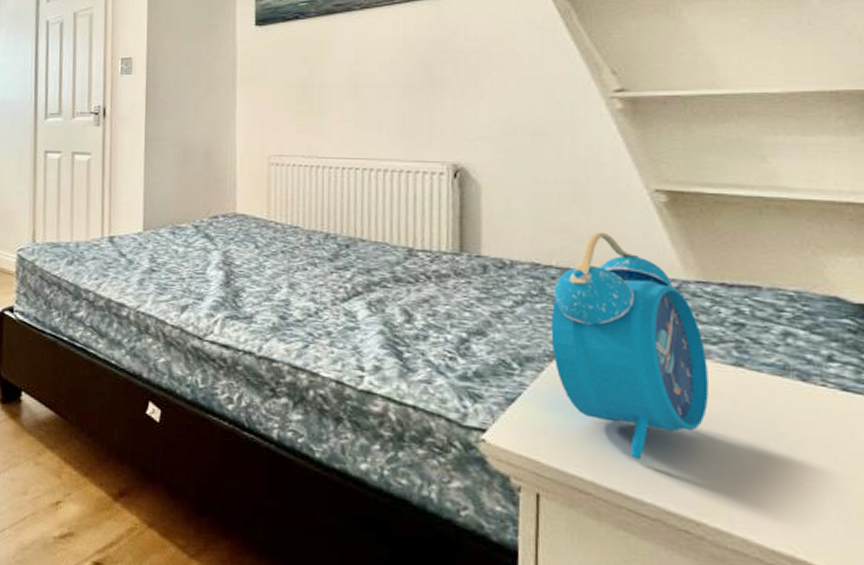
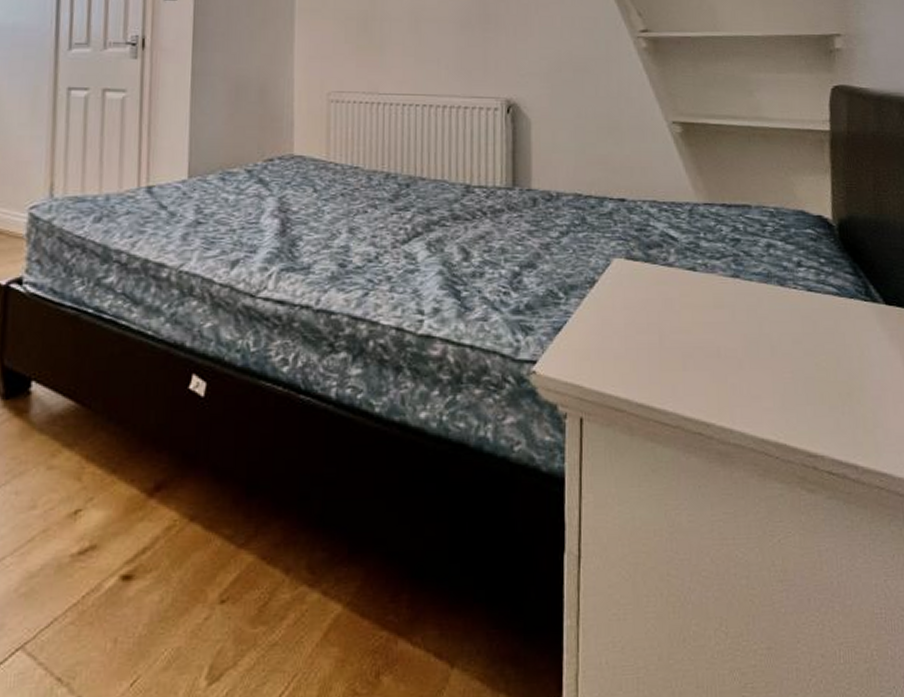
alarm clock: present [550,232,709,459] -> none [591,162,715,372]

